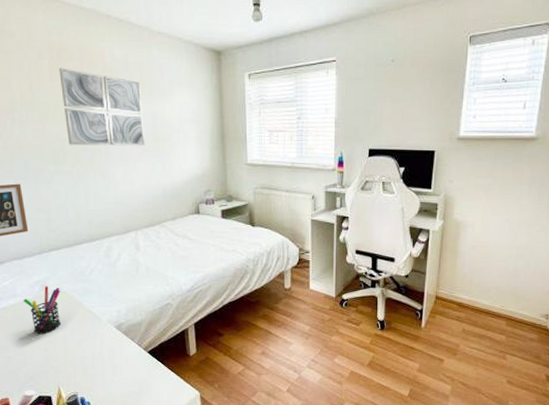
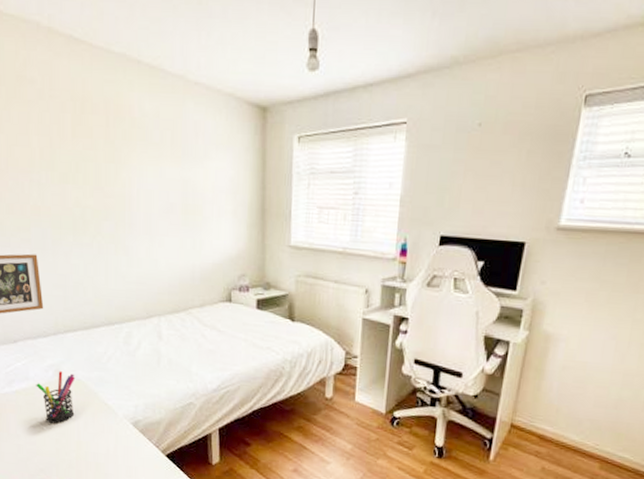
wall art: present [59,67,145,146] -> none [82,122,174,219]

